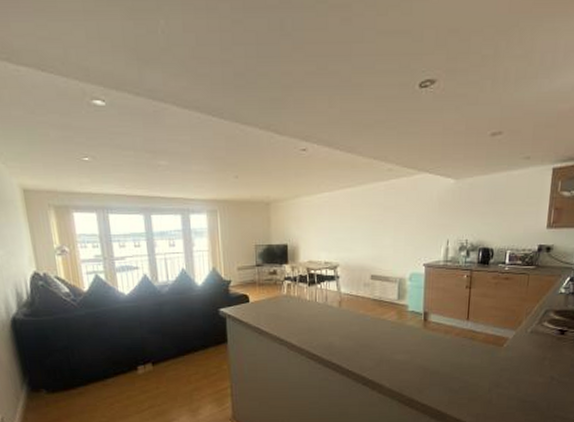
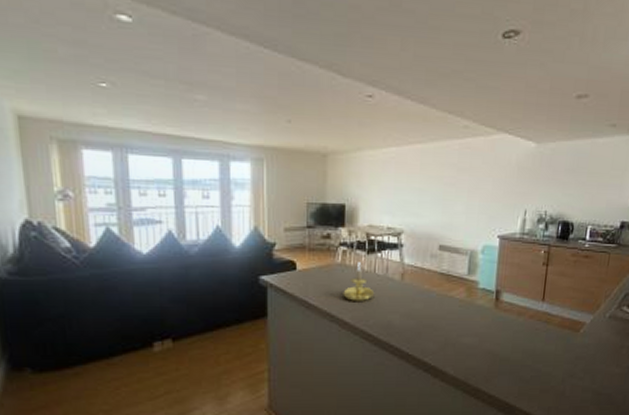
candle holder: none [289,293,317,328] -> present [343,262,375,302]

